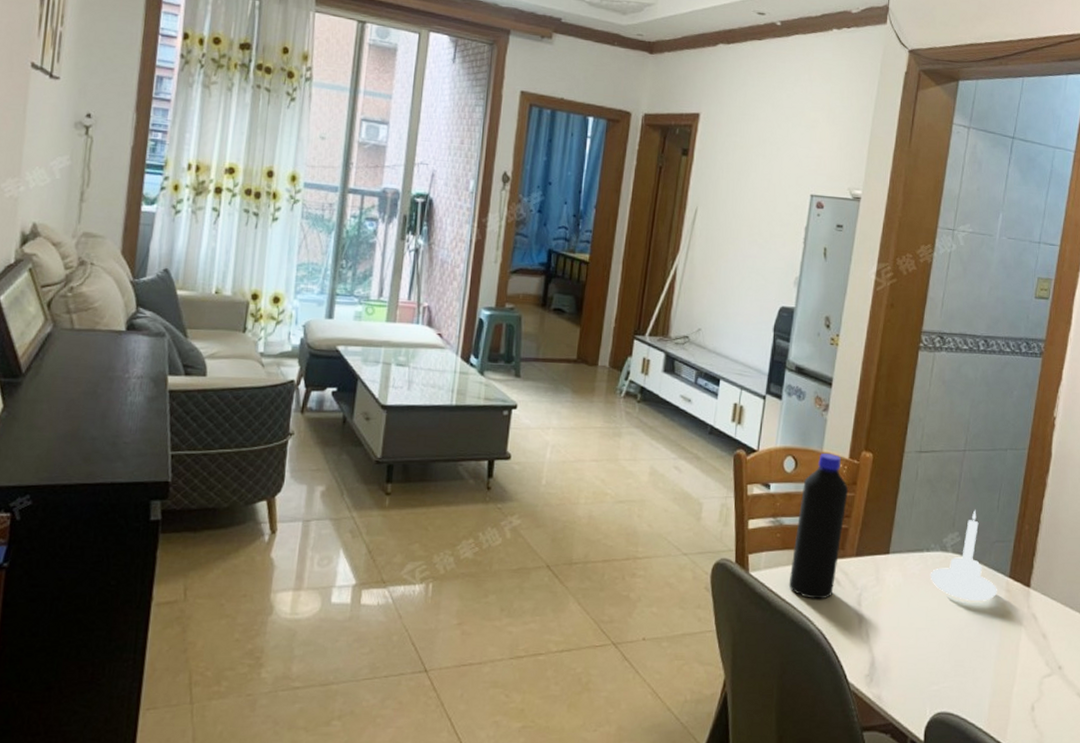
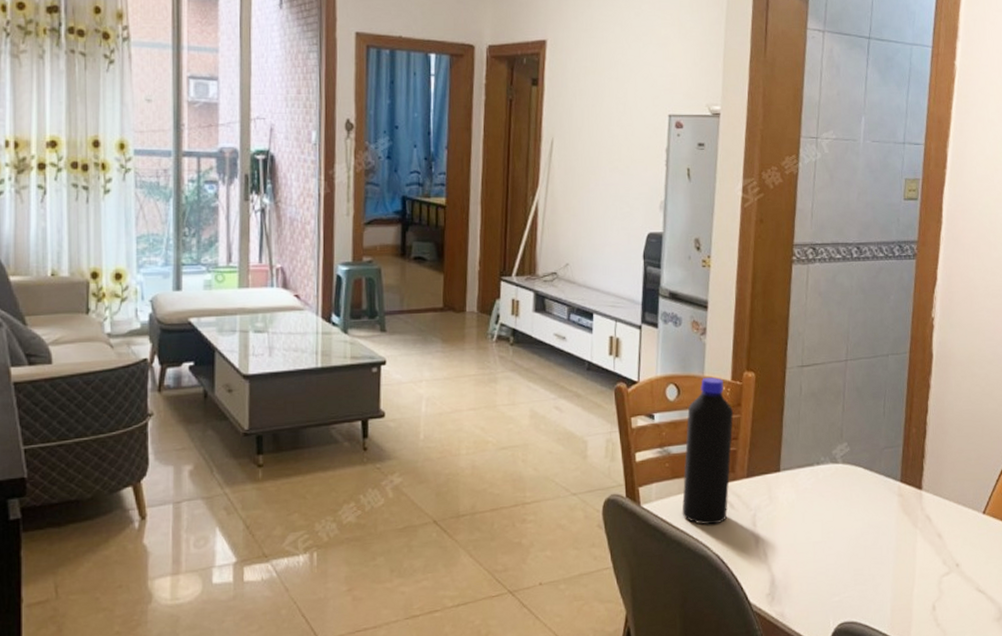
candle holder: present [930,509,997,601] -> none [822,418,890,509]

